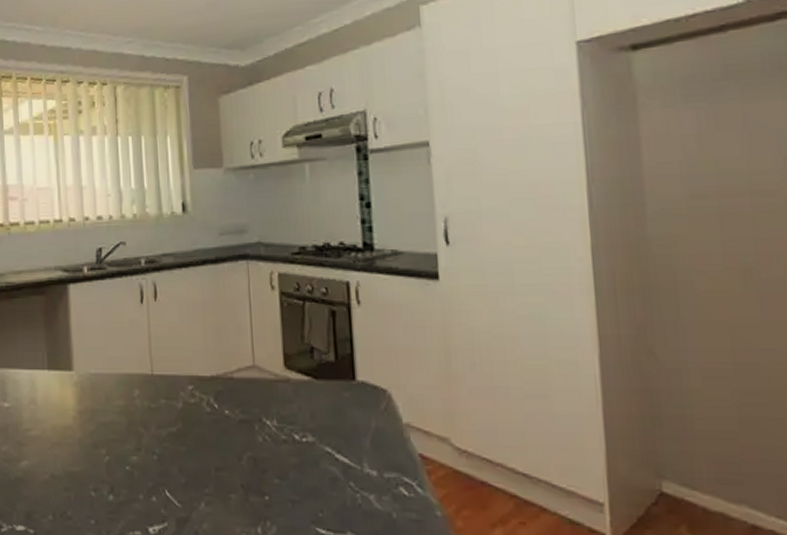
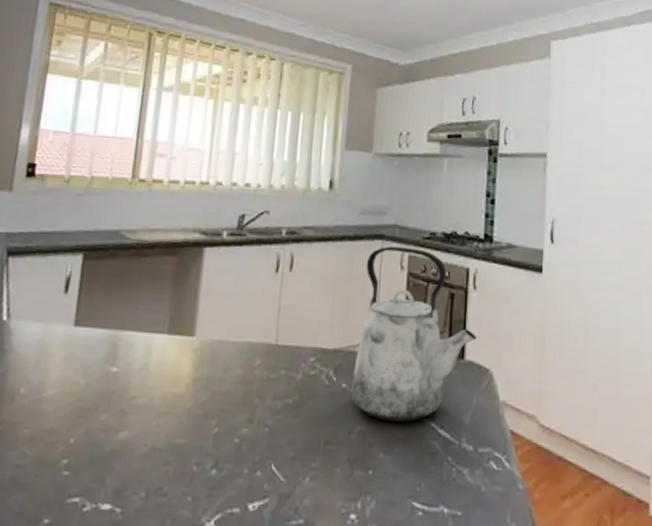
kettle: none [233,265,368,447] -> present [350,246,477,422]

